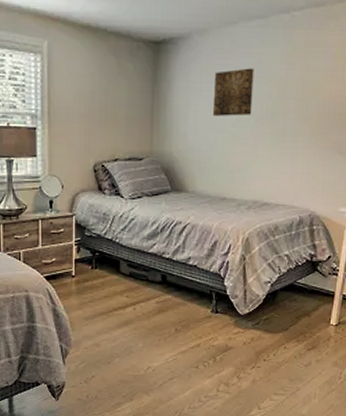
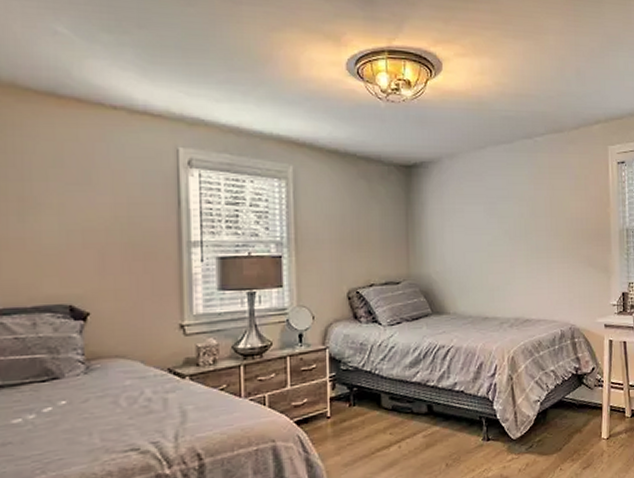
wall art: present [212,68,254,116] -> none [467,189,506,236]

